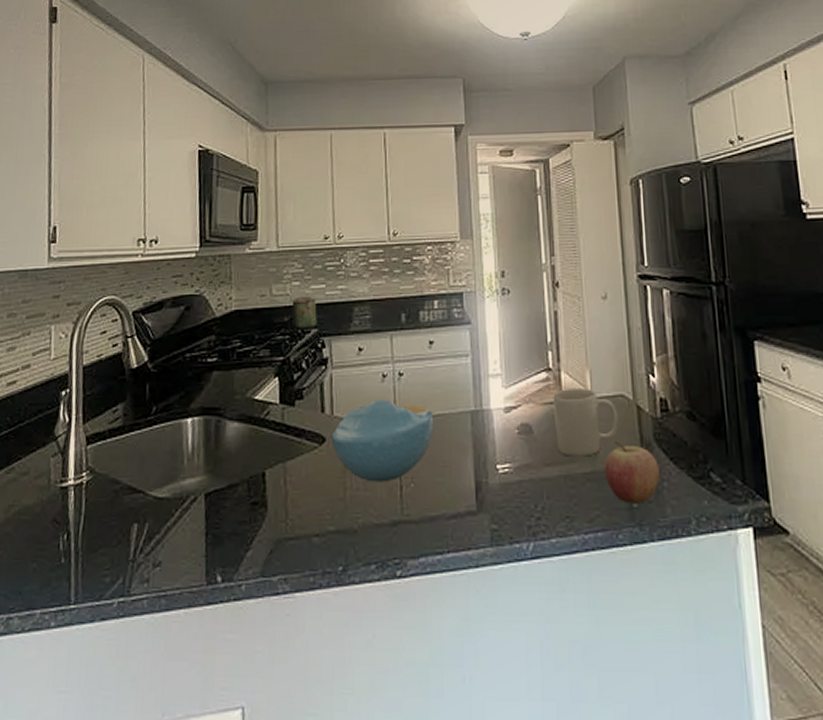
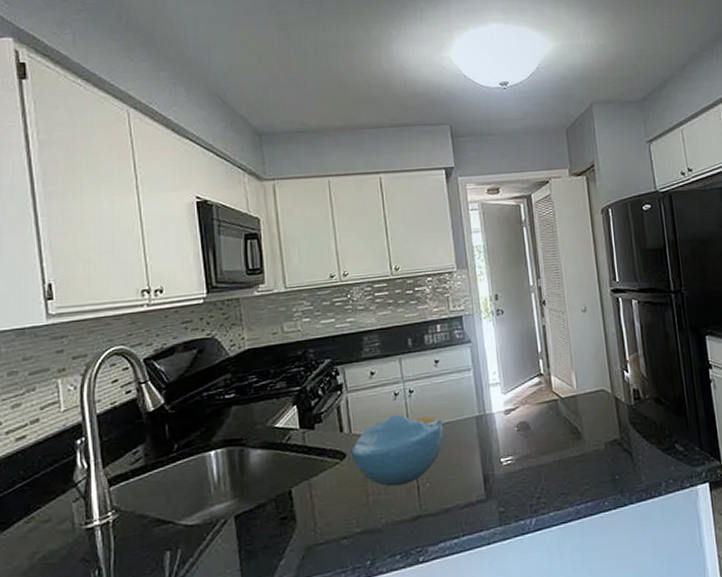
canister: present [292,296,317,330] -> none [303,330,330,361]
mug: present [553,389,619,457] -> none [545,387,601,445]
fruit: present [604,441,661,504] -> none [590,427,636,477]

